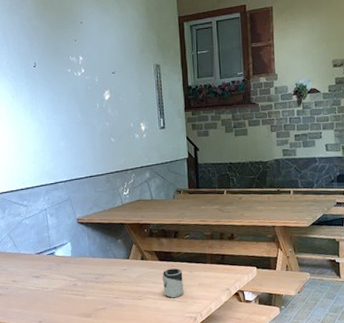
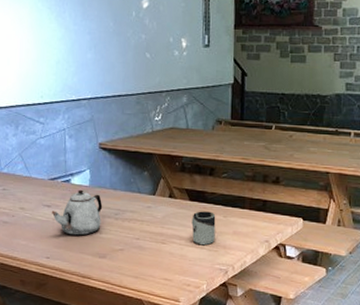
teapot: none [40,260,85,300] -> present [51,189,103,236]

